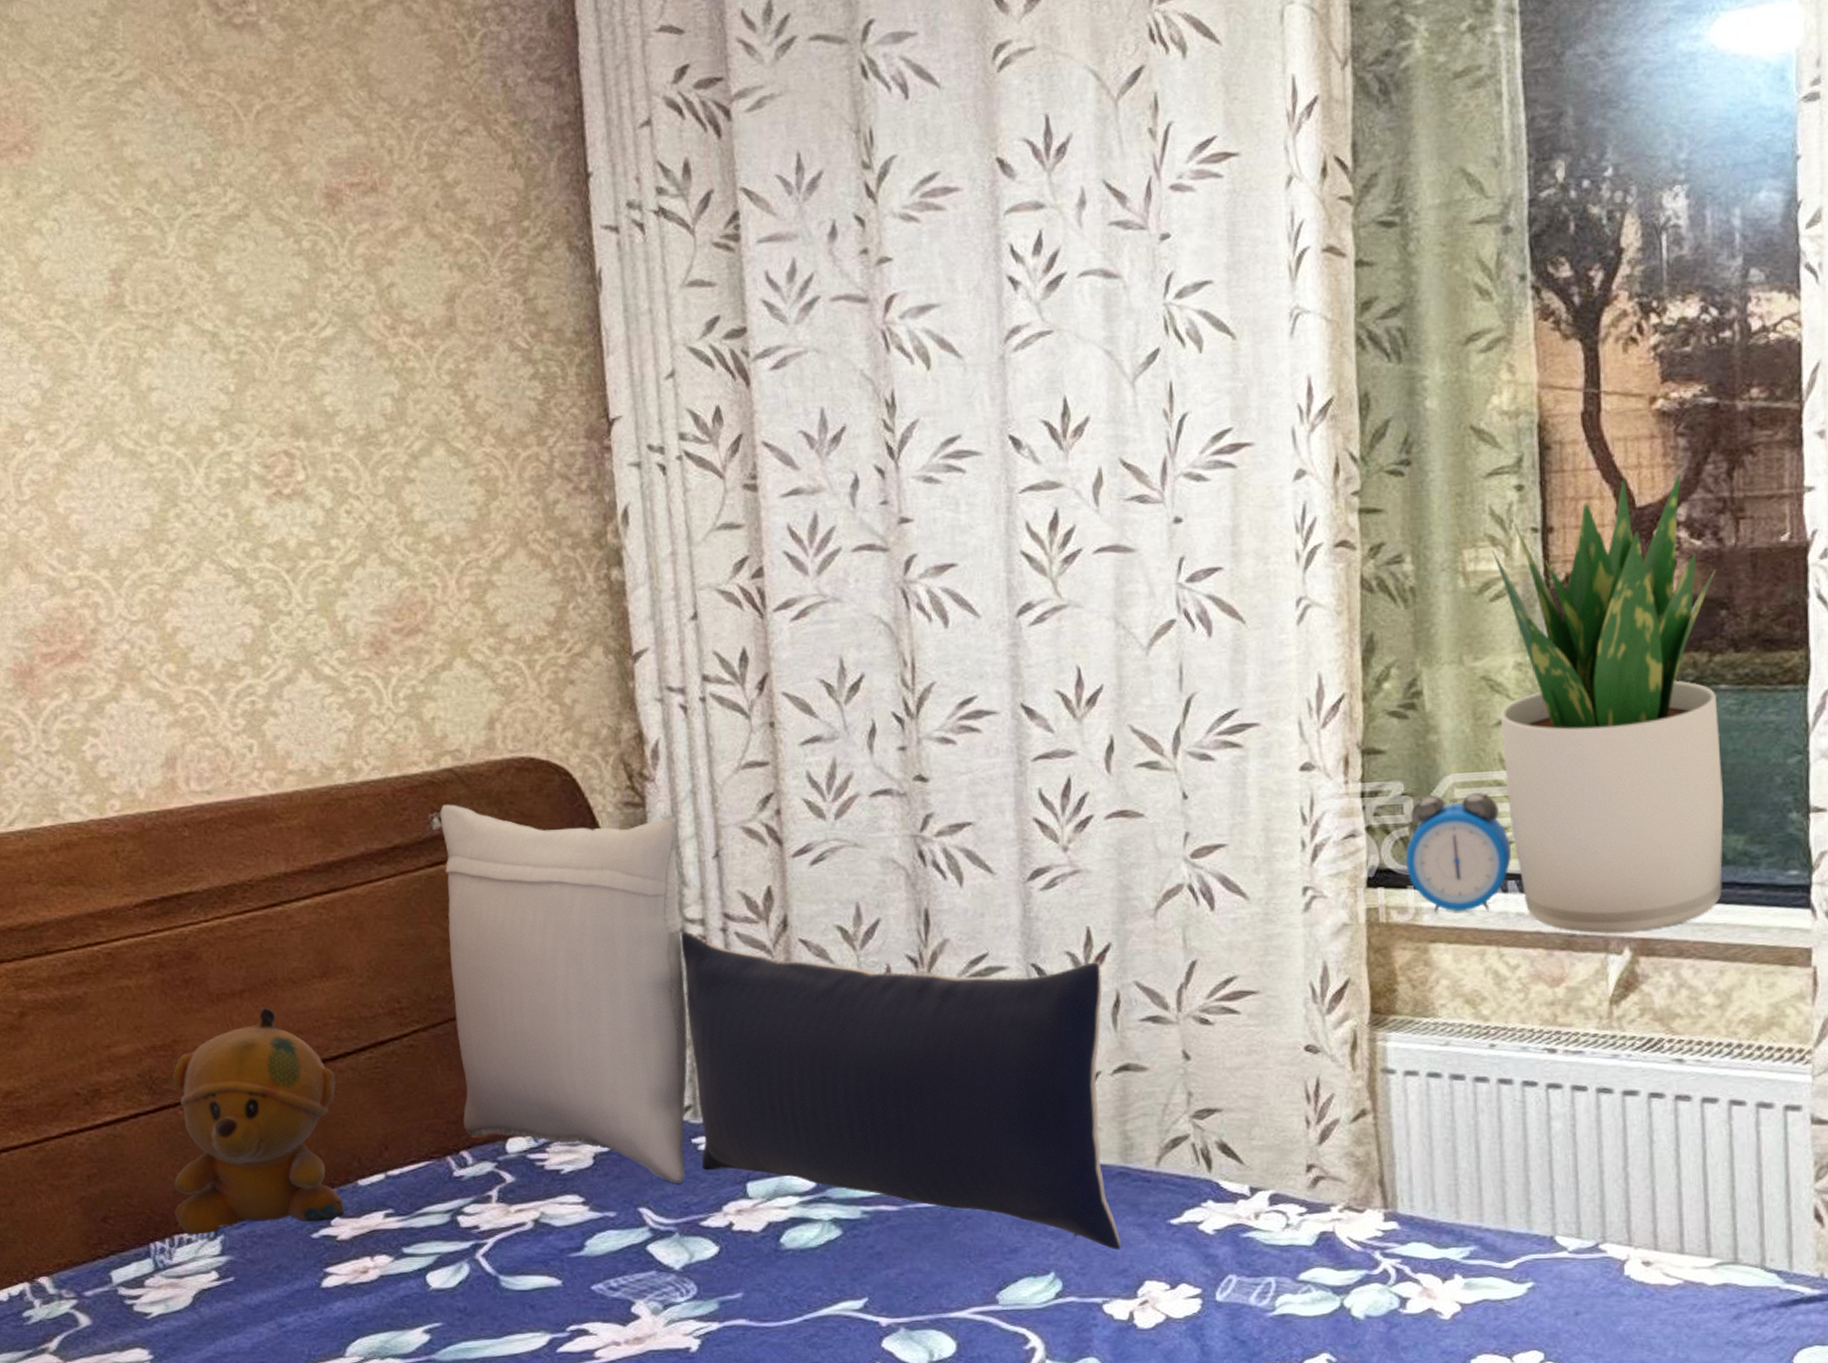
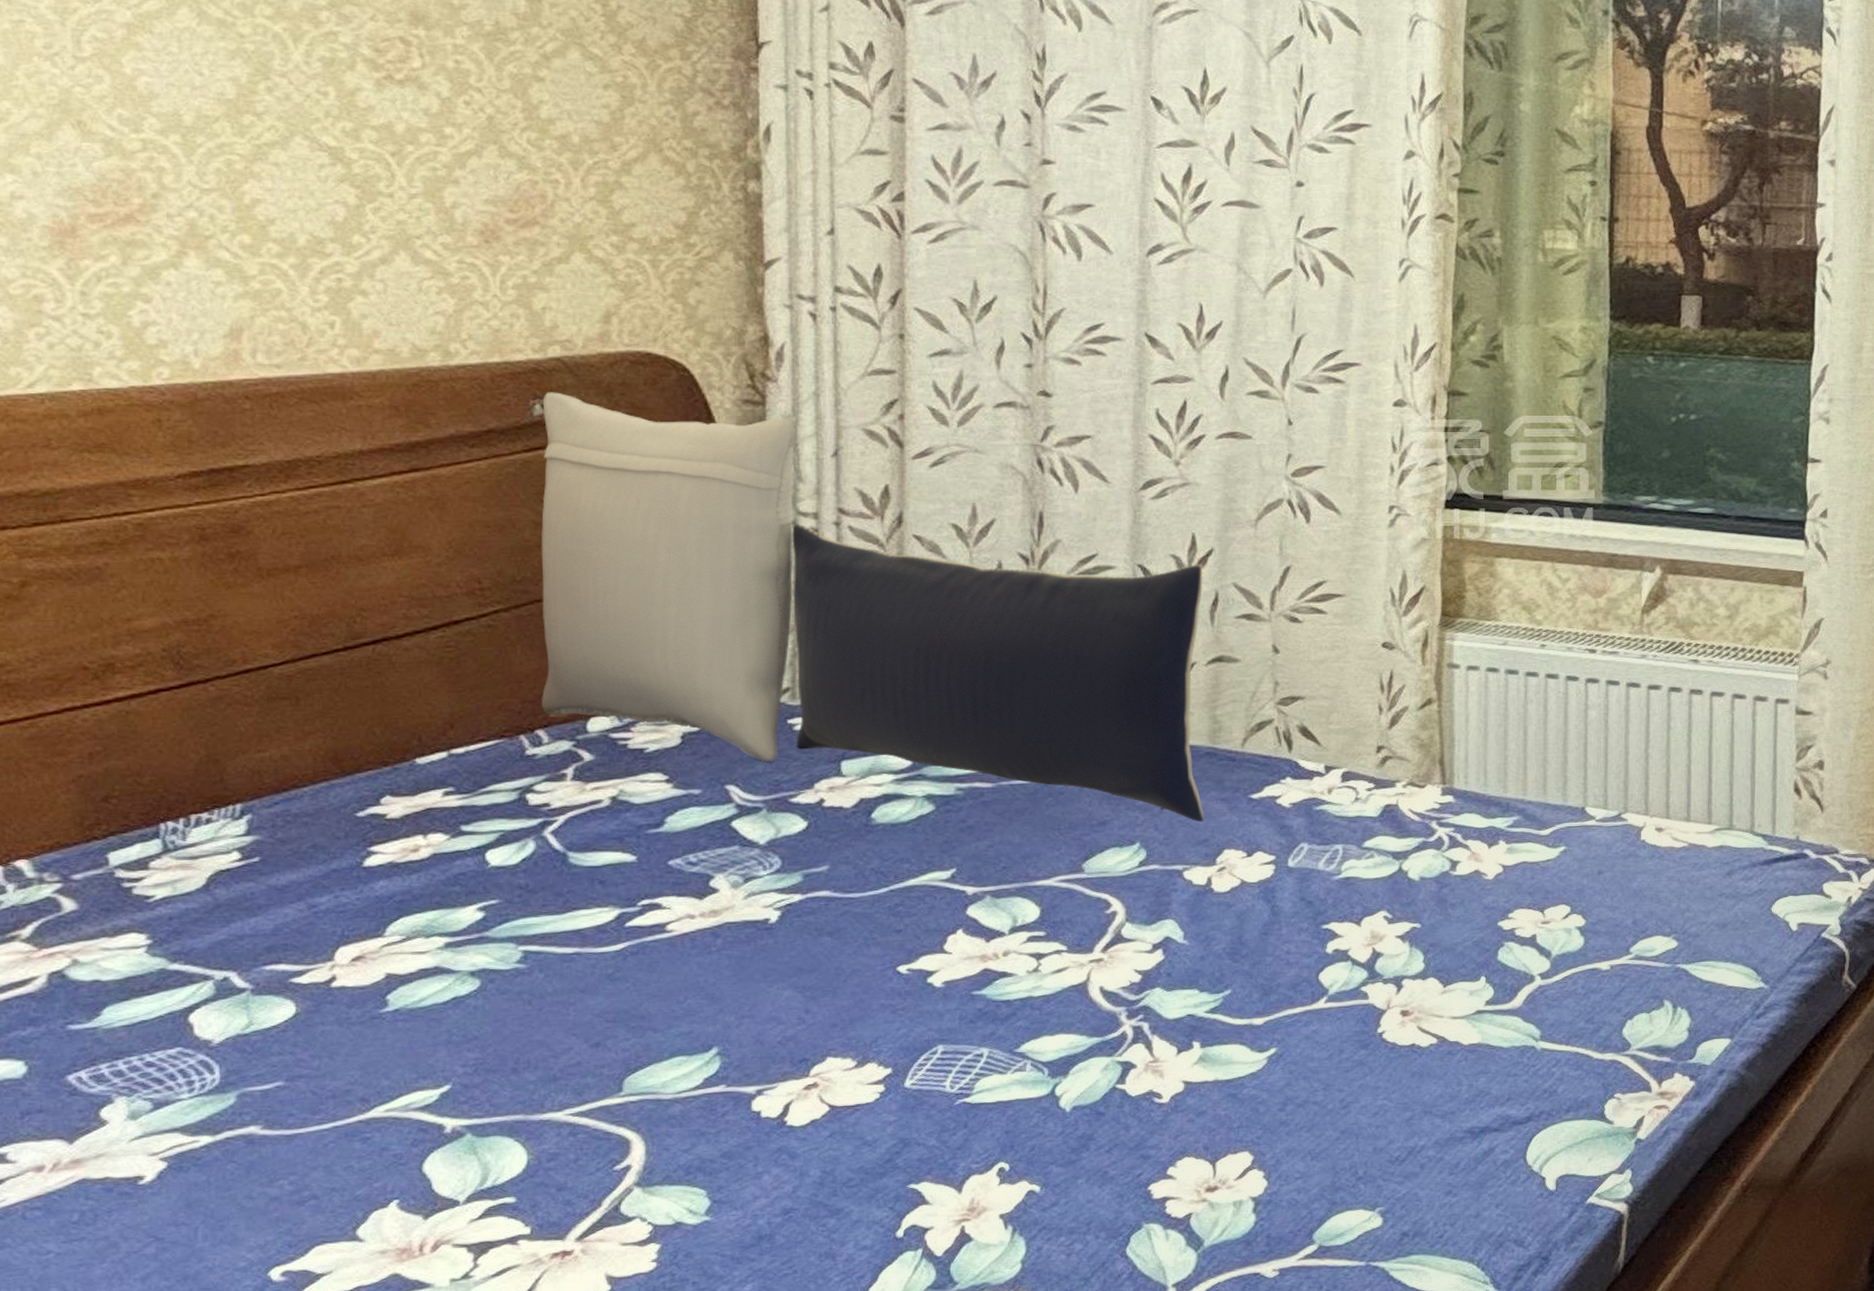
stuffed bear: present [172,1007,345,1235] -> none [194,584,399,814]
alarm clock: present [1405,792,1512,912] -> none [1479,433,1569,531]
planter: present [1491,474,1724,933] -> none [1565,184,1746,554]

